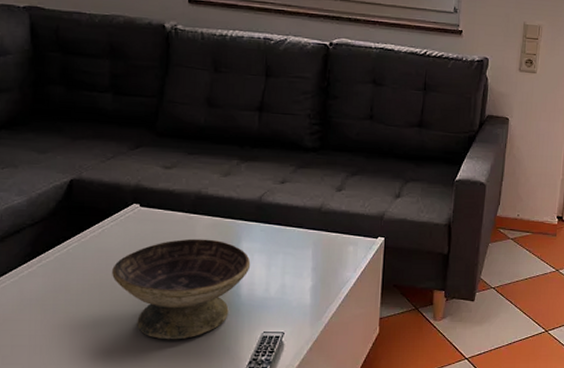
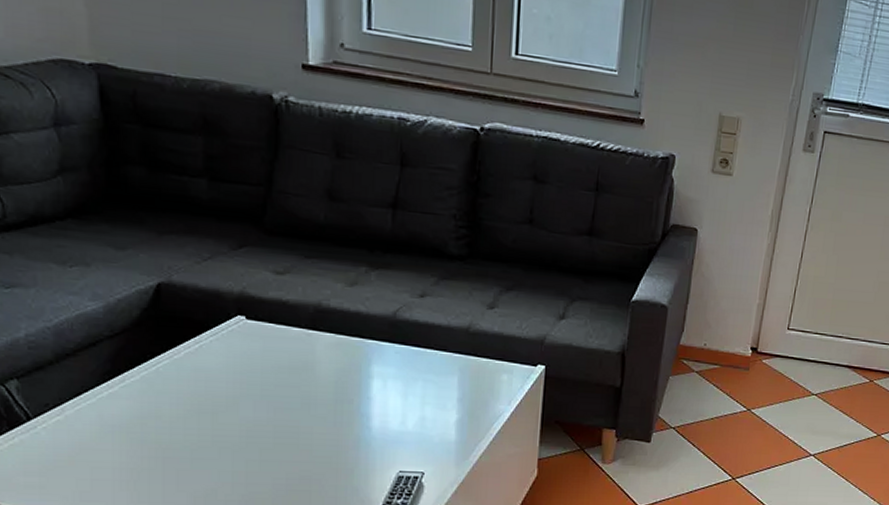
decorative bowl: present [112,238,251,340] -> none [213,359,384,478]

